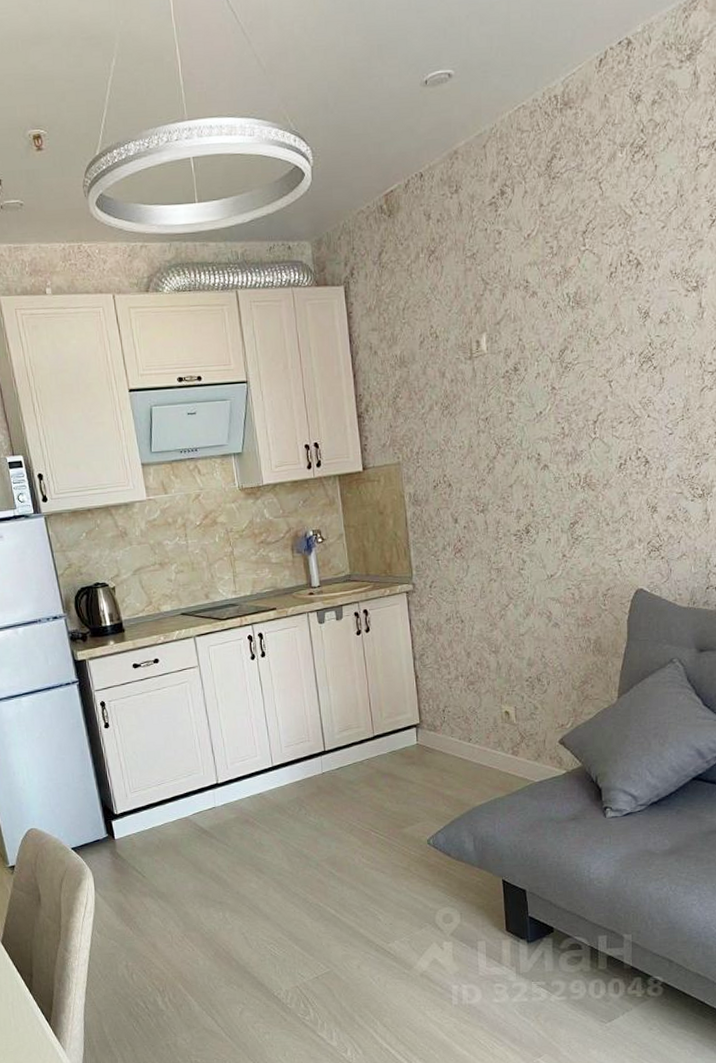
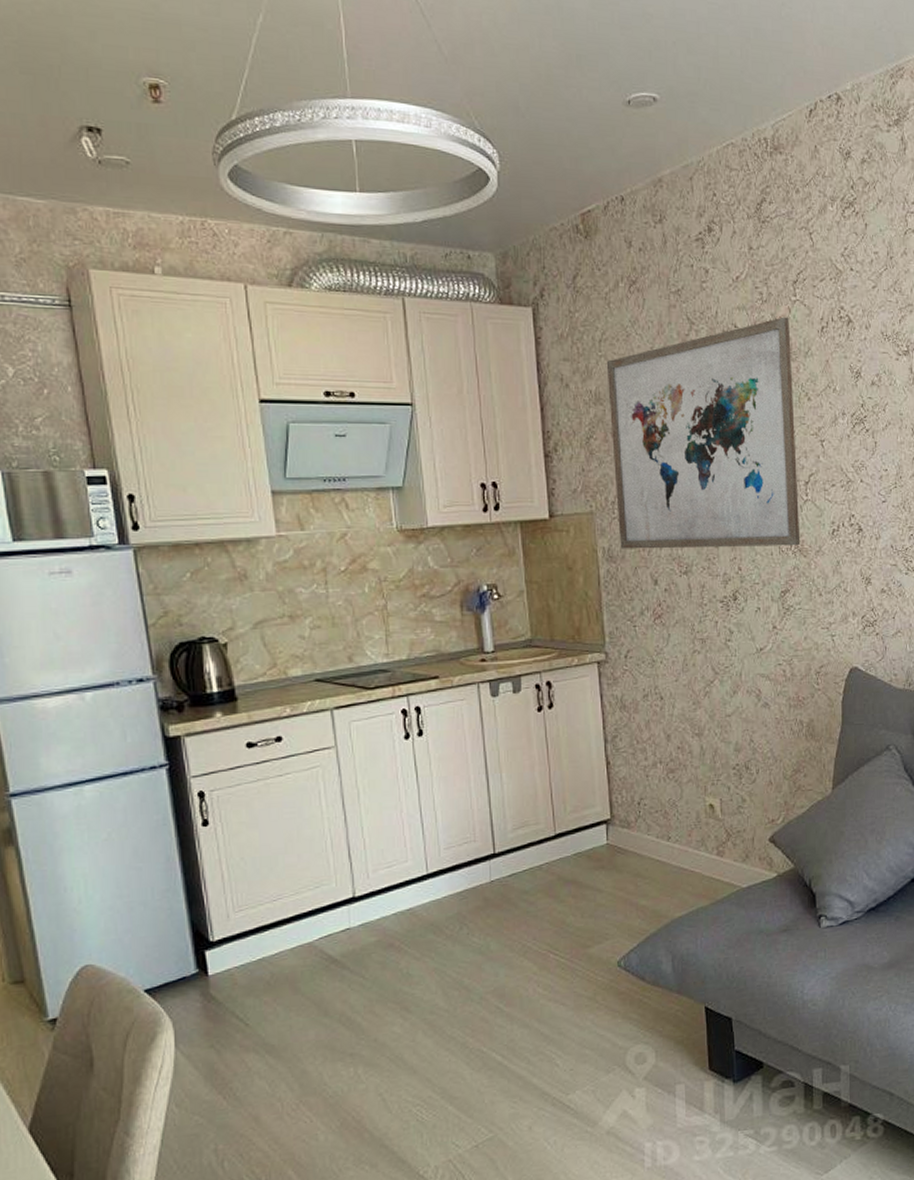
wall art: none [409,267,589,494] -> present [606,316,801,549]

